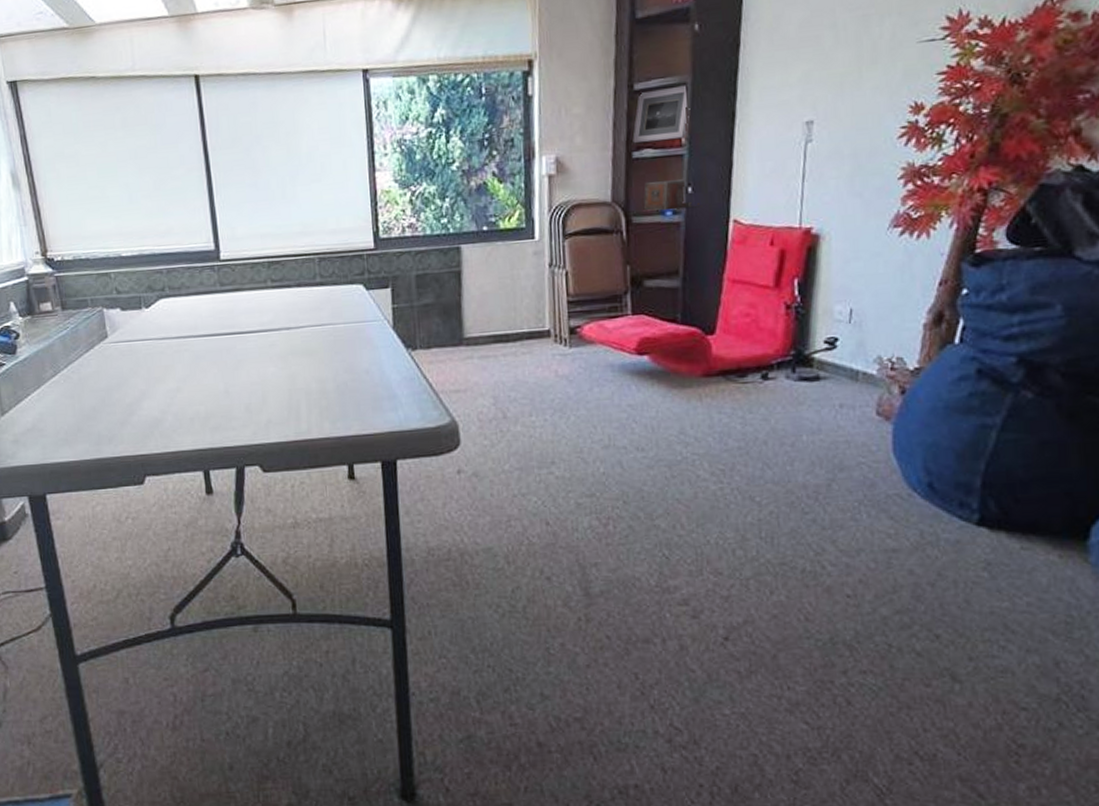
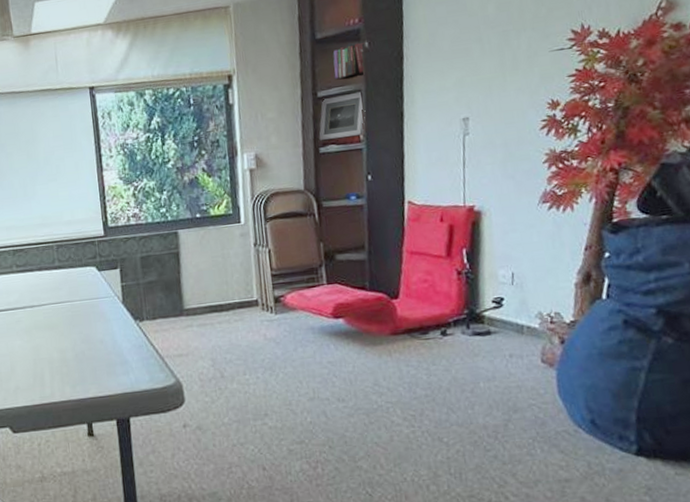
decorative box: present [644,179,703,211] -> none [331,169,381,196]
books: none [655,24,694,70] -> present [333,42,365,80]

